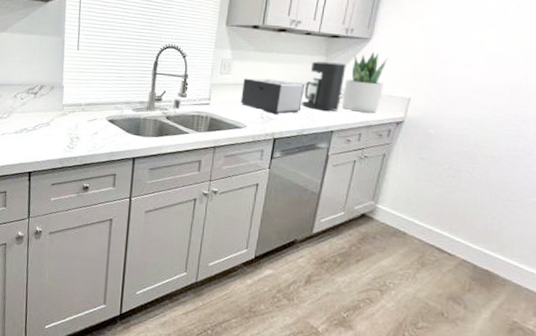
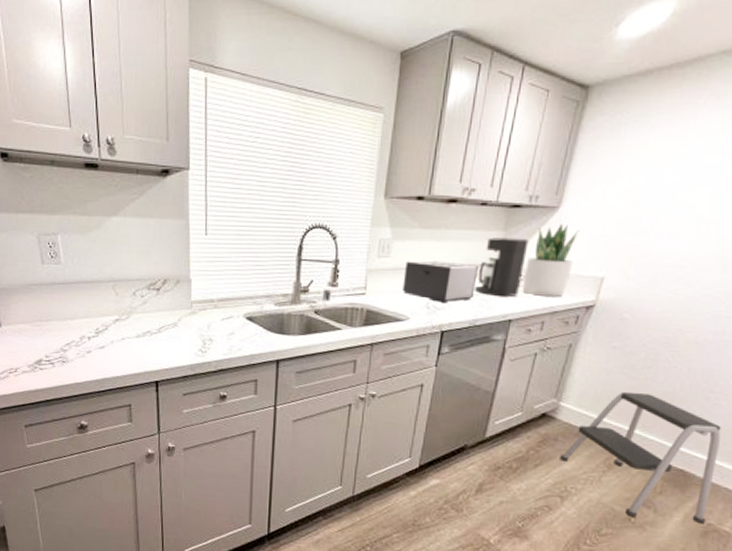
step stool: none [378,197,519,322] -> present [560,391,721,524]

